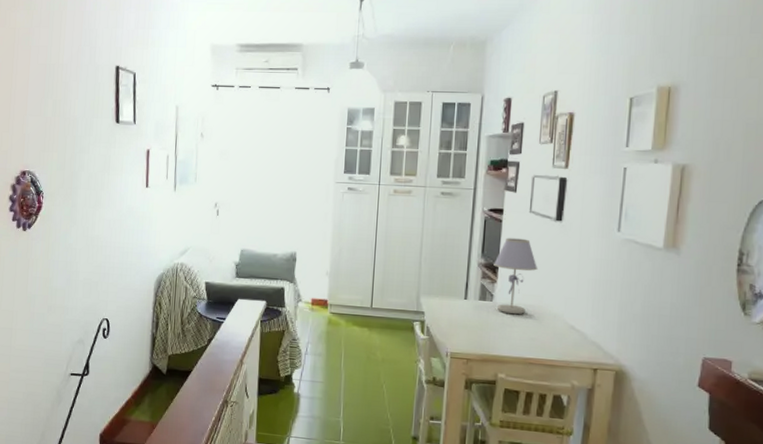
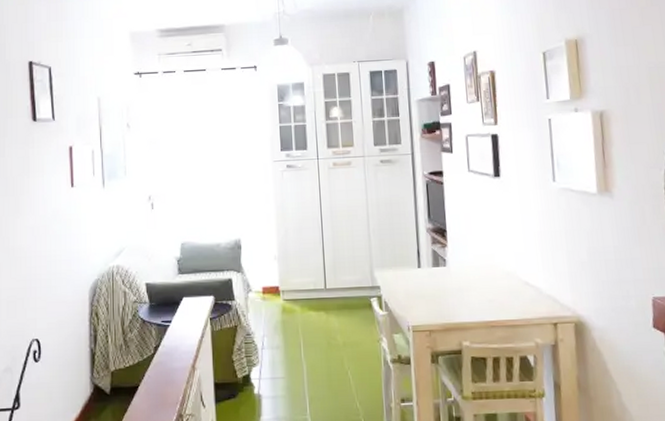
table lamp: present [494,238,538,315] -> none [441,198,485,278]

